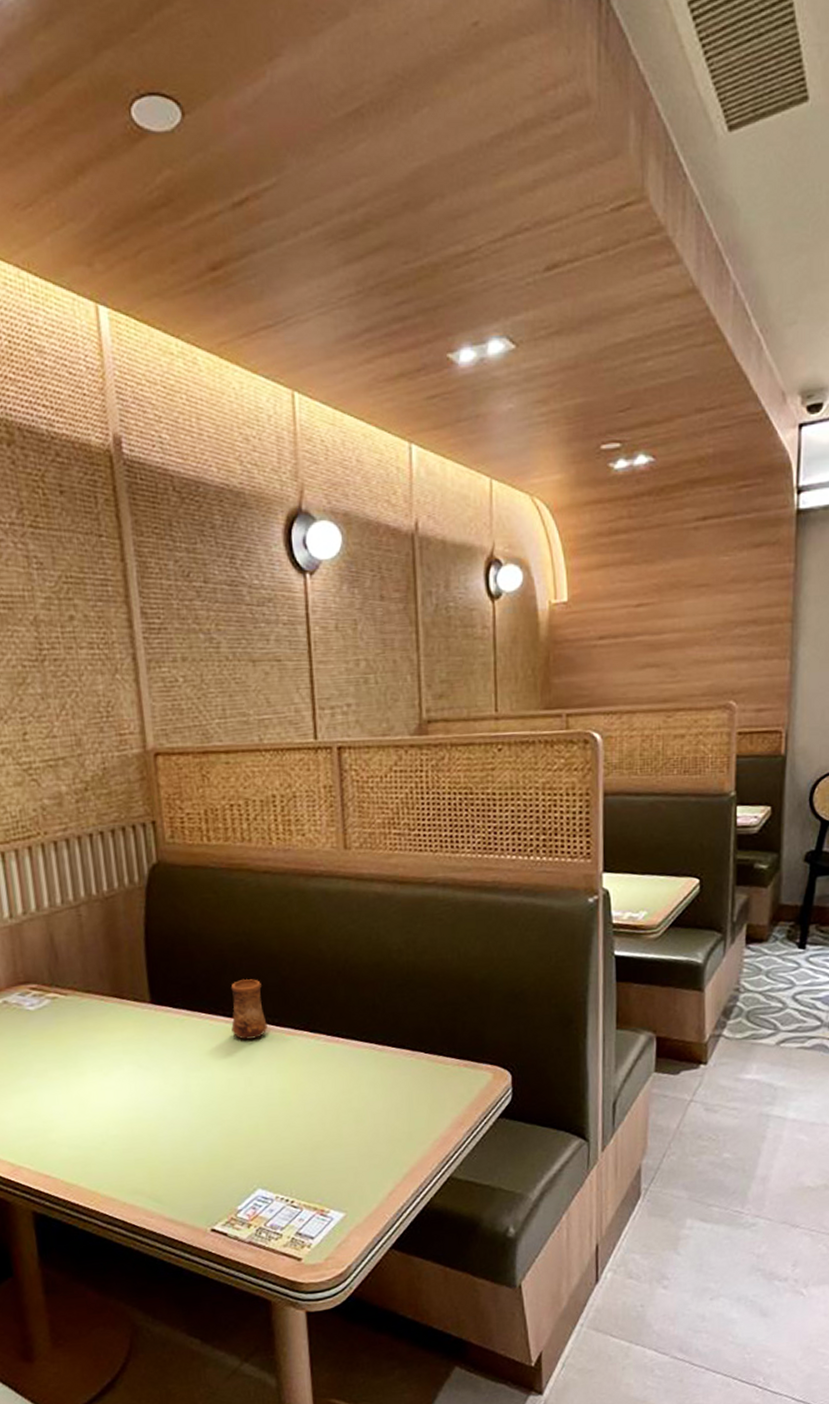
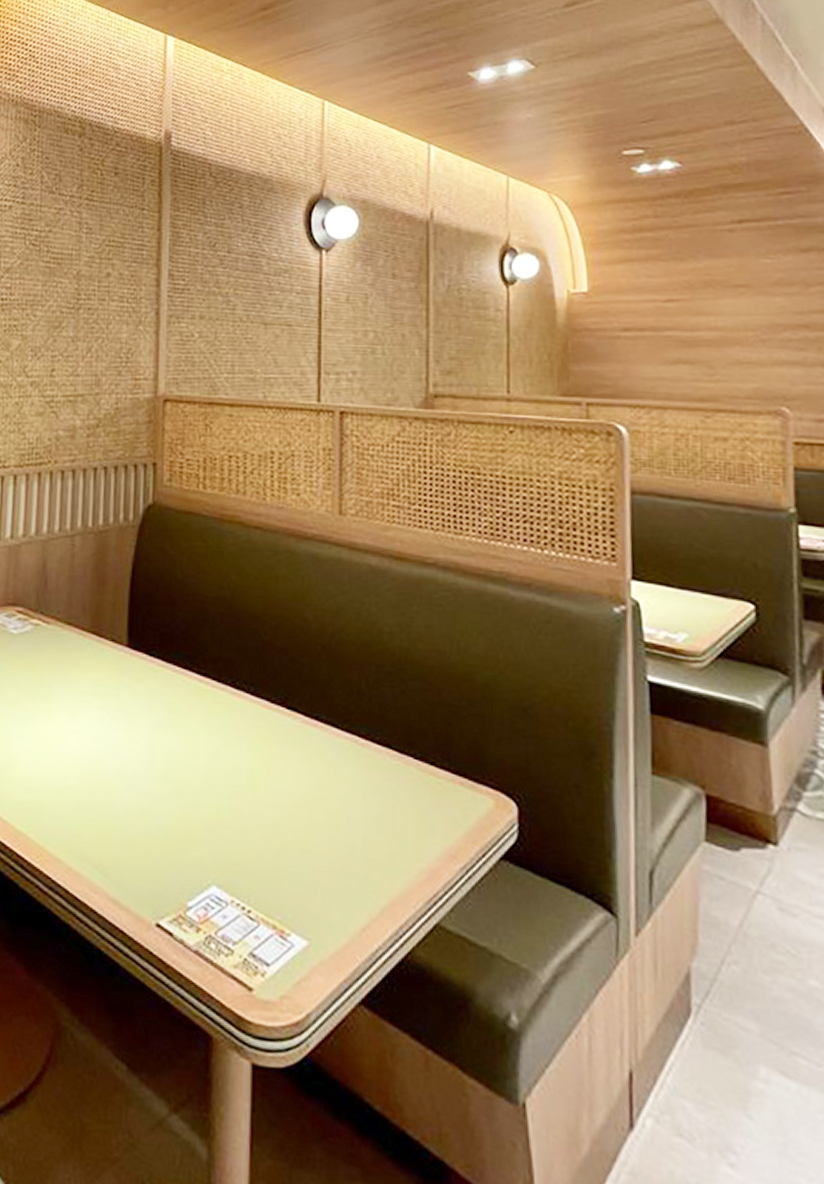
cup: present [230,979,268,1040] -> none [204,637,242,706]

